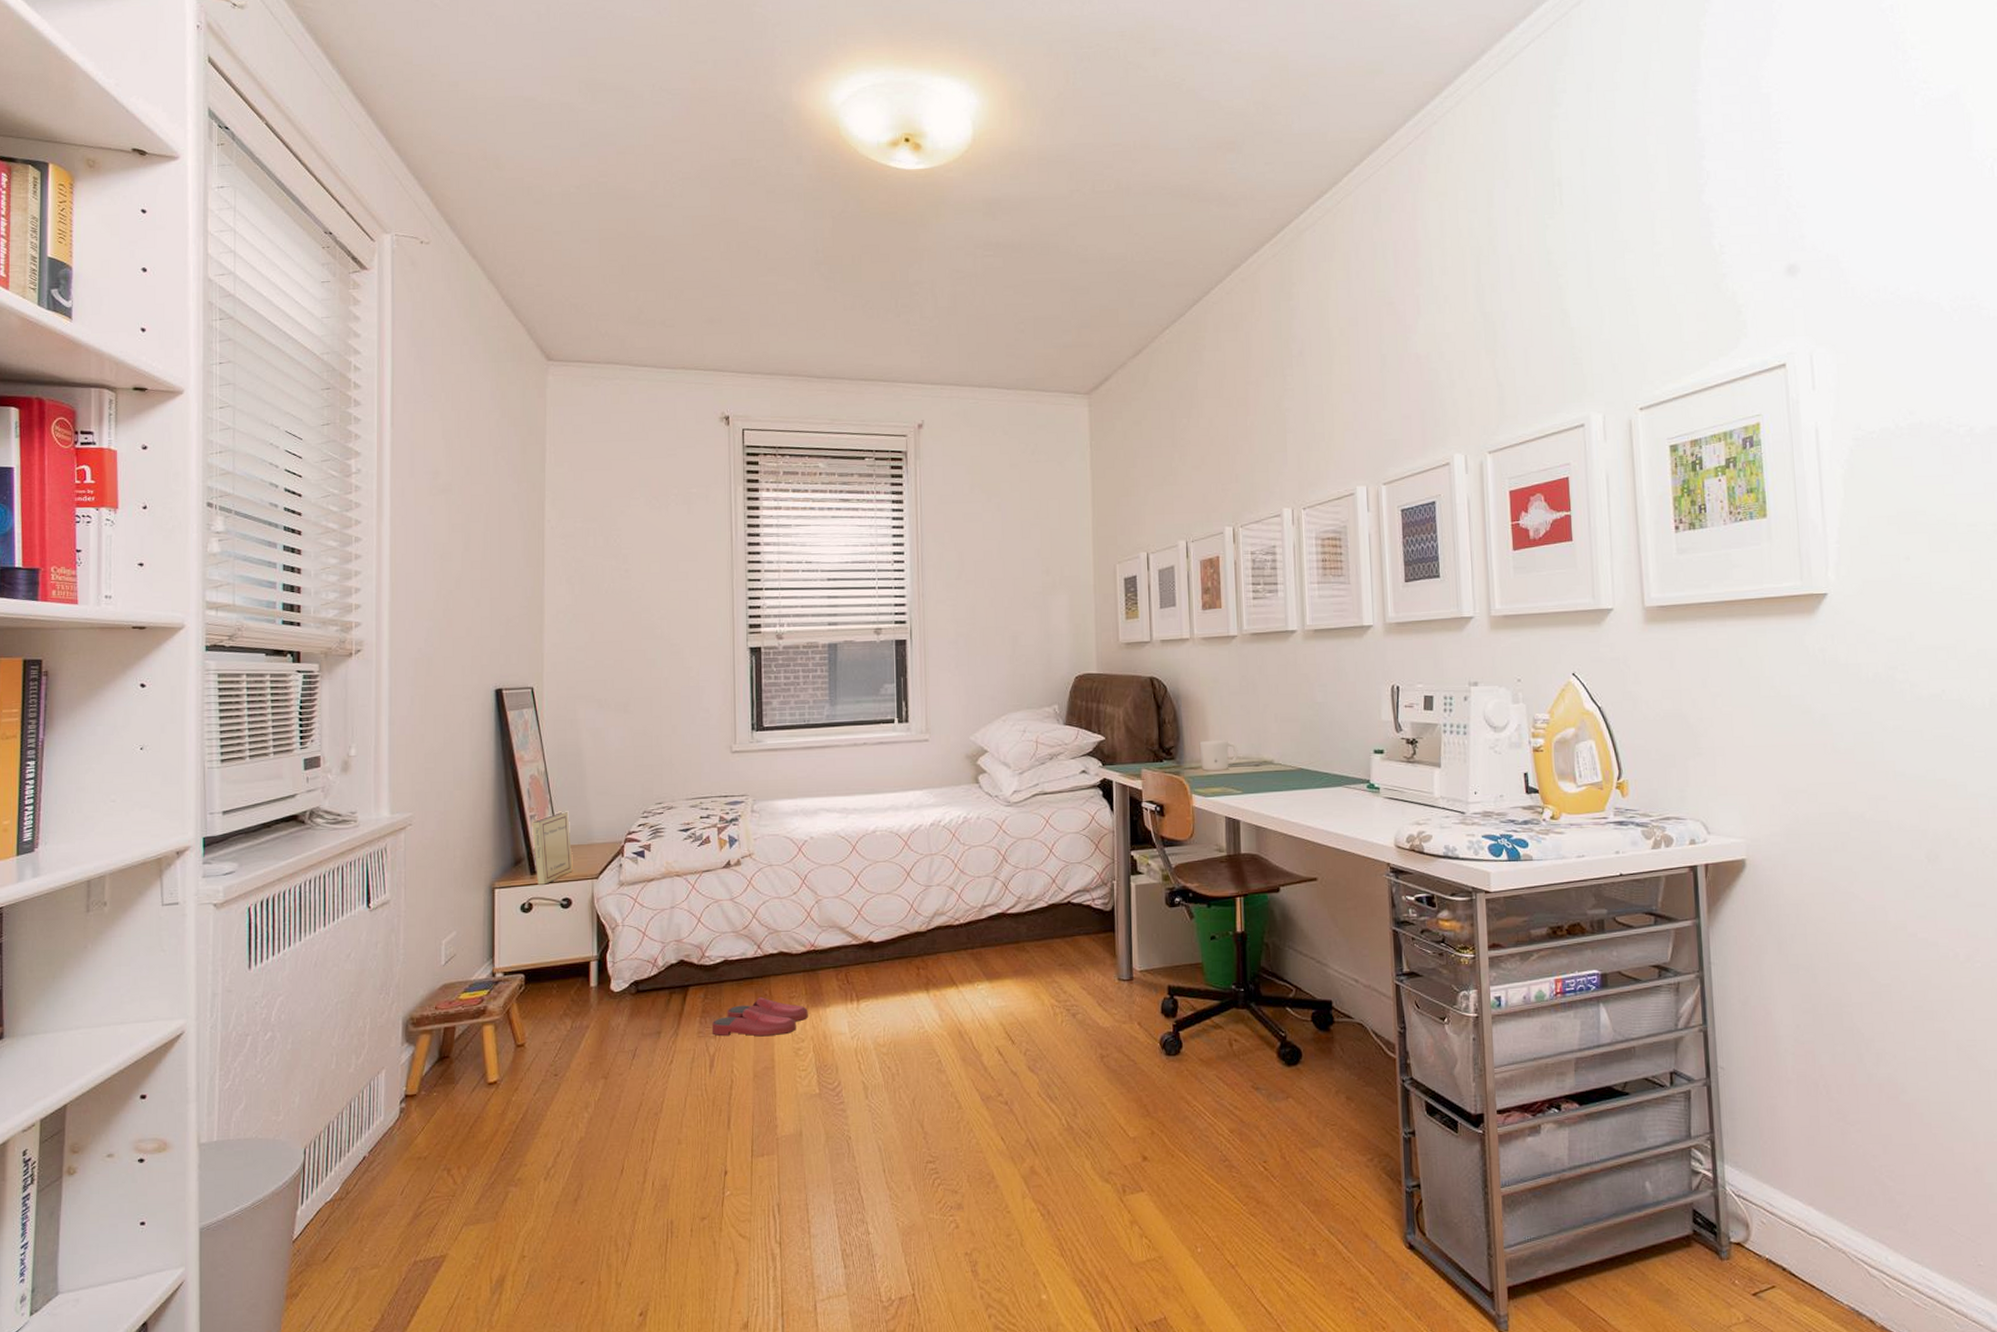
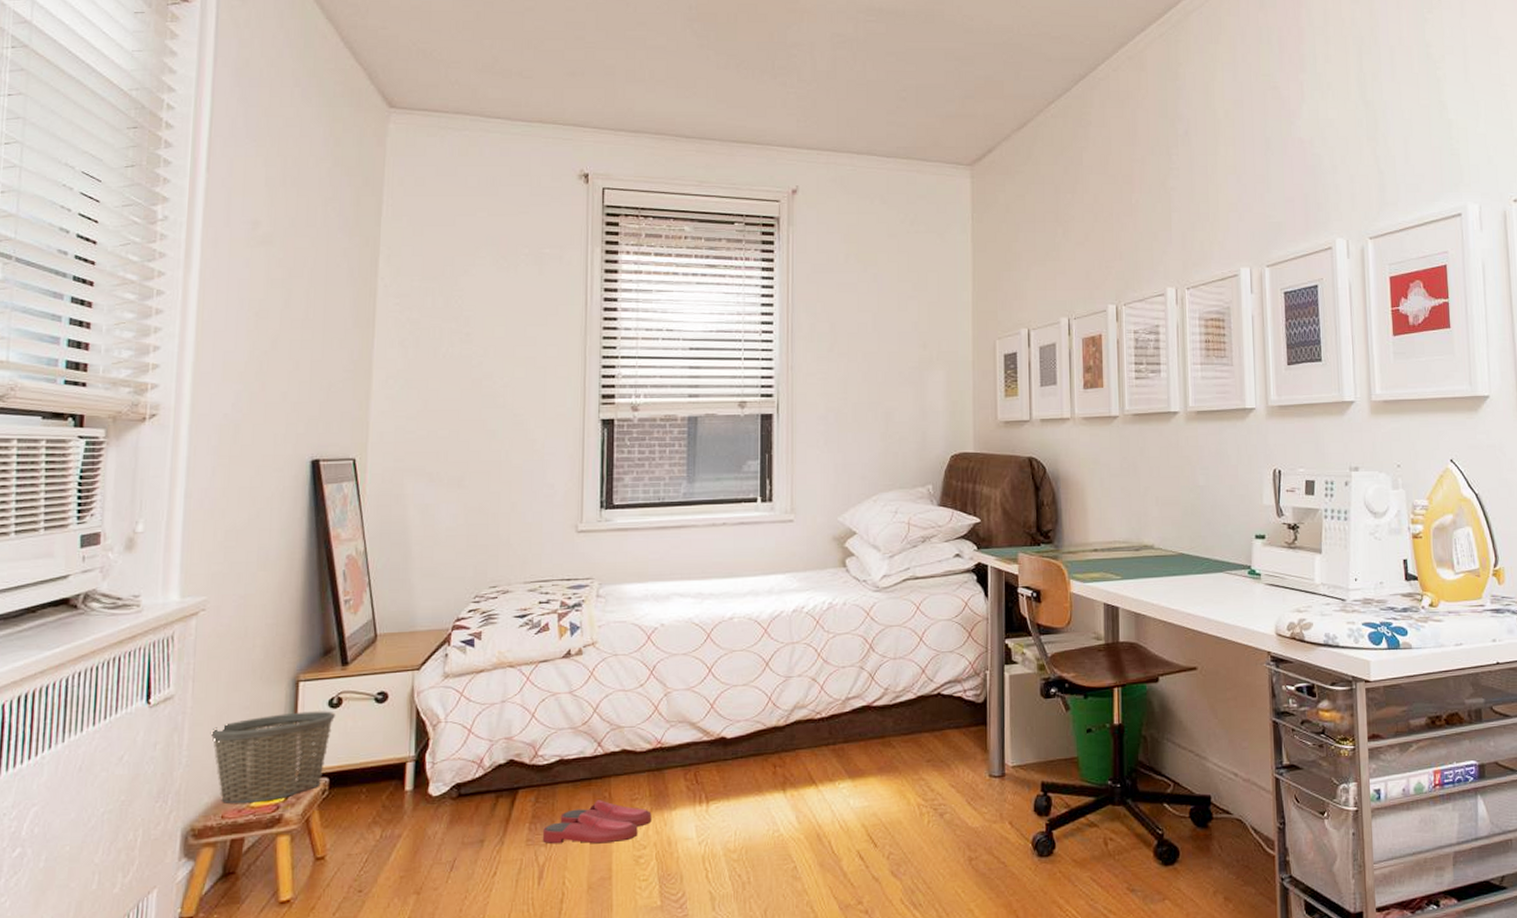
basket: none [422,915,528,997] -> present [210,711,336,805]
book: present [532,812,573,885] -> none [346,596,392,677]
mug: present [1199,739,1239,772] -> none [1078,523,1118,556]

